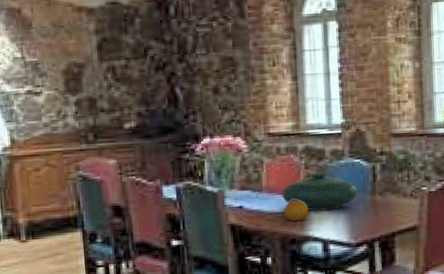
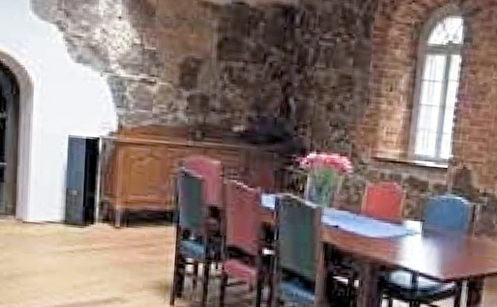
decorative bowl: present [282,172,357,211] -> none [379,203,454,243]
fruit: present [284,199,309,222] -> none [378,227,403,249]

